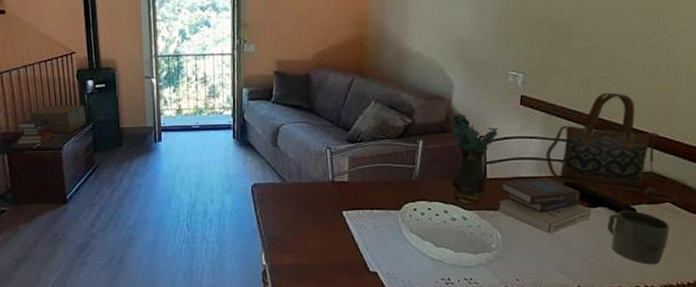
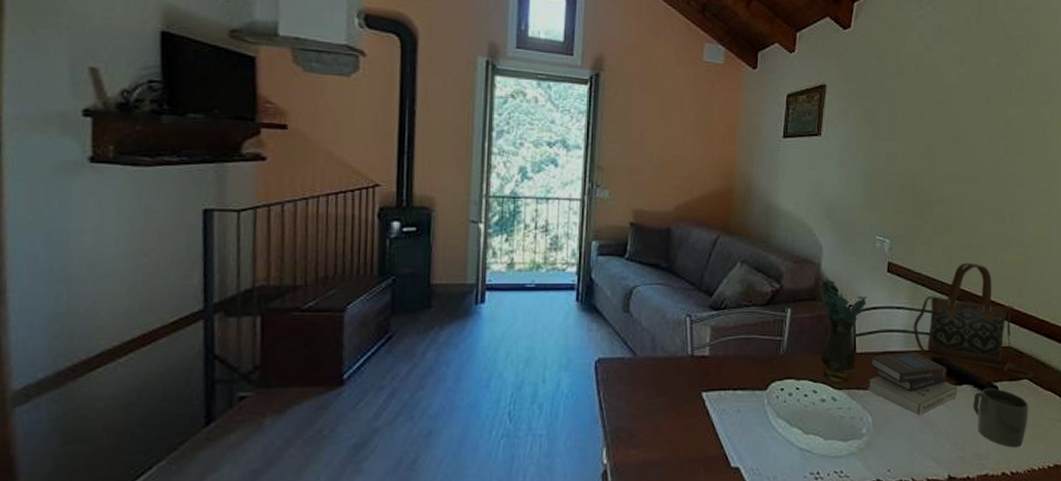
books: present [18,118,54,145] -> none [280,268,336,304]
decorative box: present [30,104,87,134] -> none [304,252,386,290]

